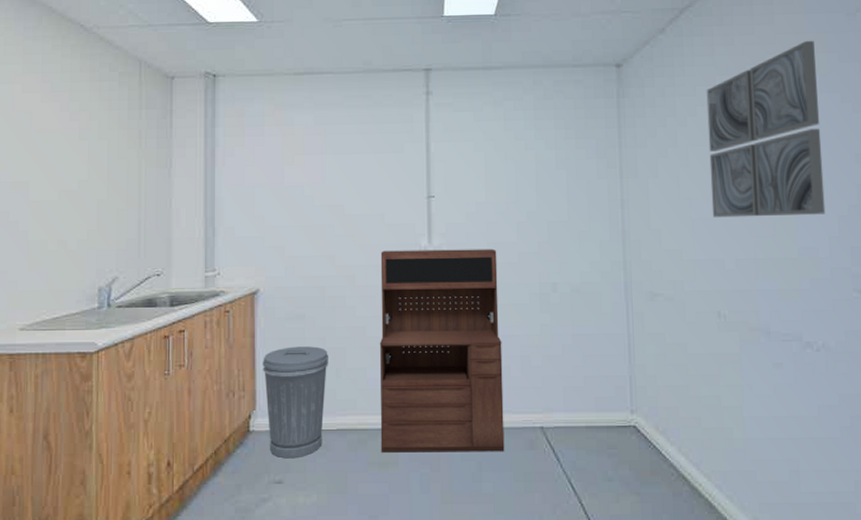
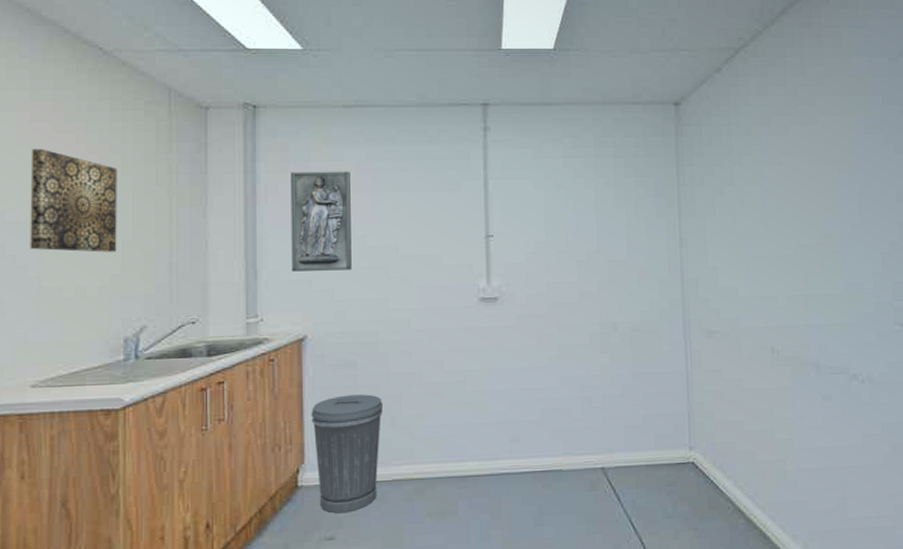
wall art: none [20,116,95,210] -> present [30,148,117,252]
relief panel: none [246,134,301,229] -> present [290,171,352,272]
shelving unit: present [379,249,505,453] -> none [436,289,566,502]
wall art: present [706,40,826,218] -> none [760,82,870,255]

